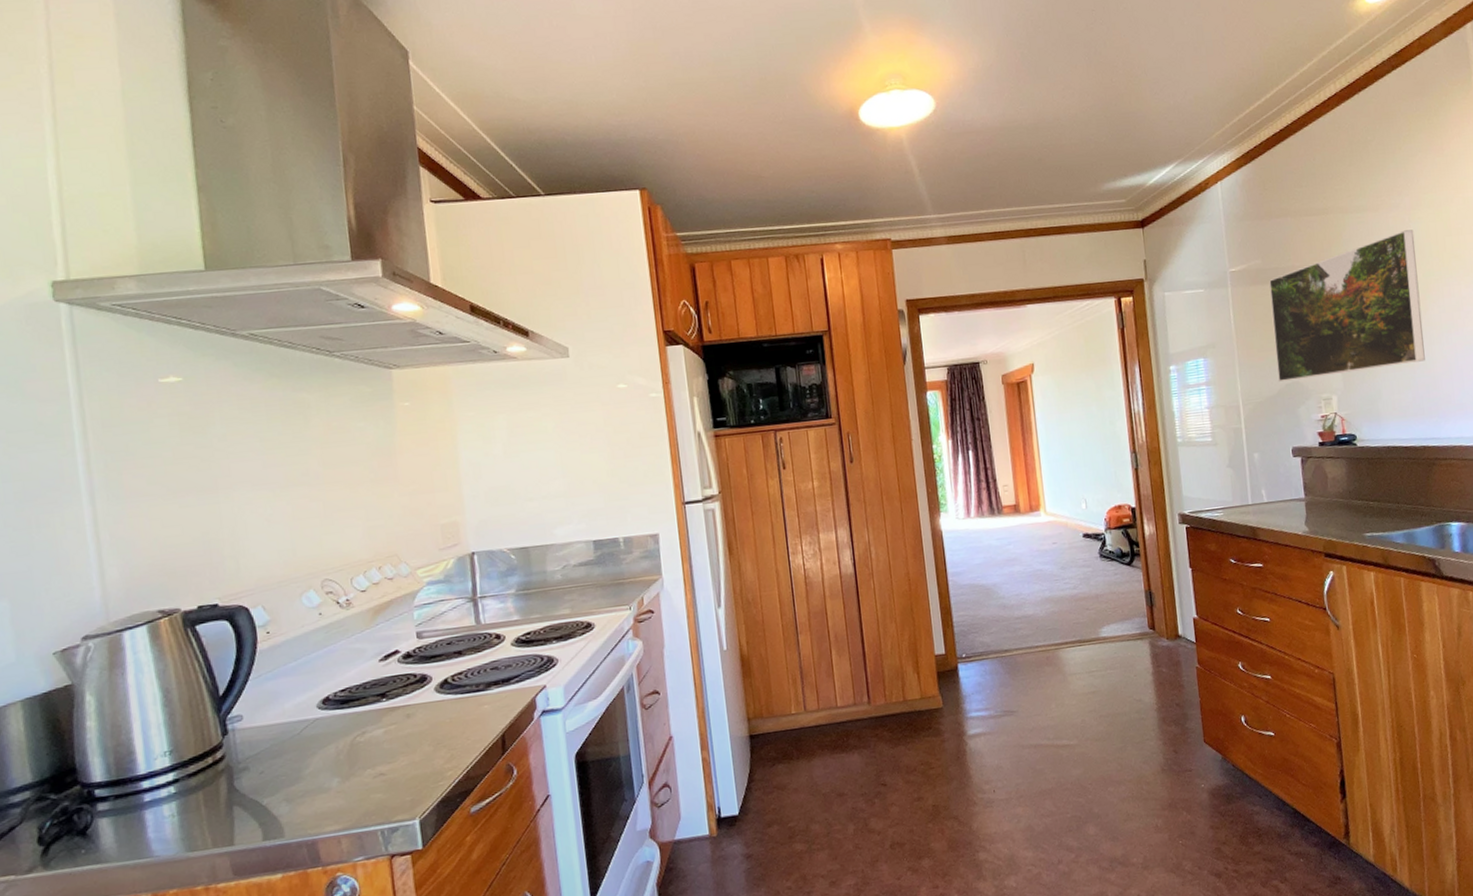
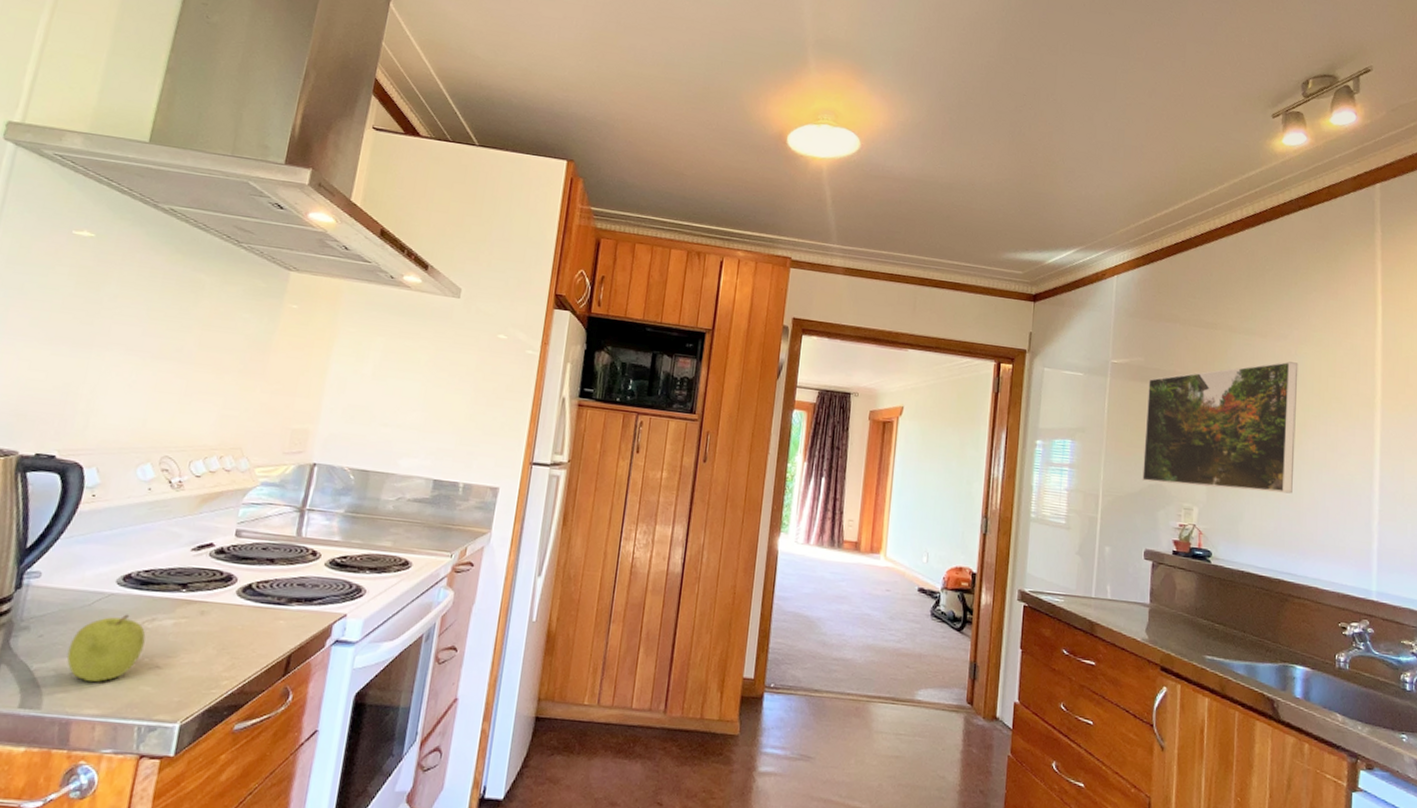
fruit: none [291,733,363,803] -> present [66,614,146,683]

